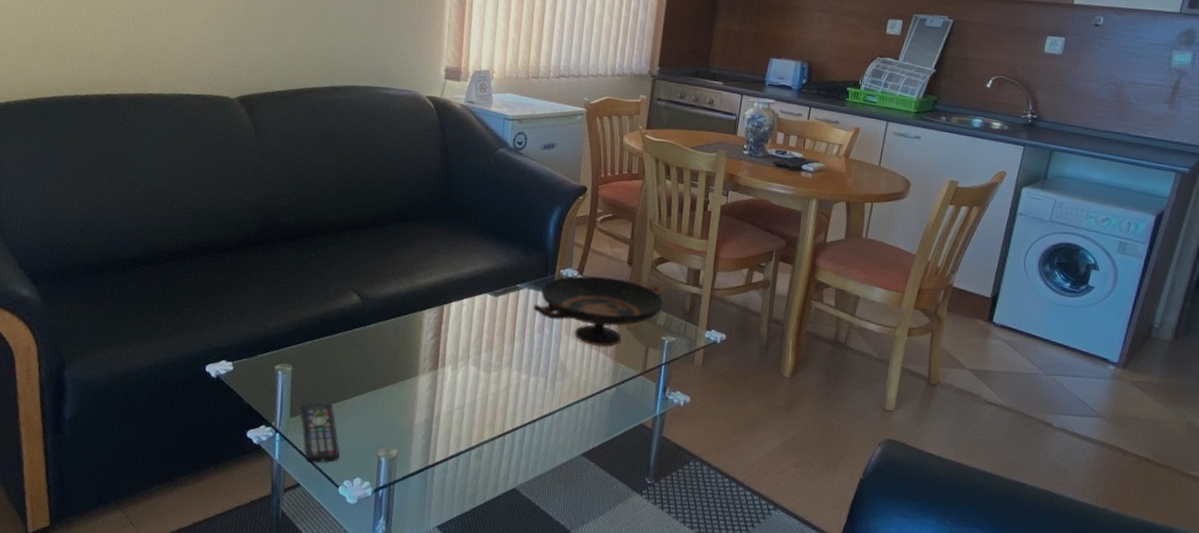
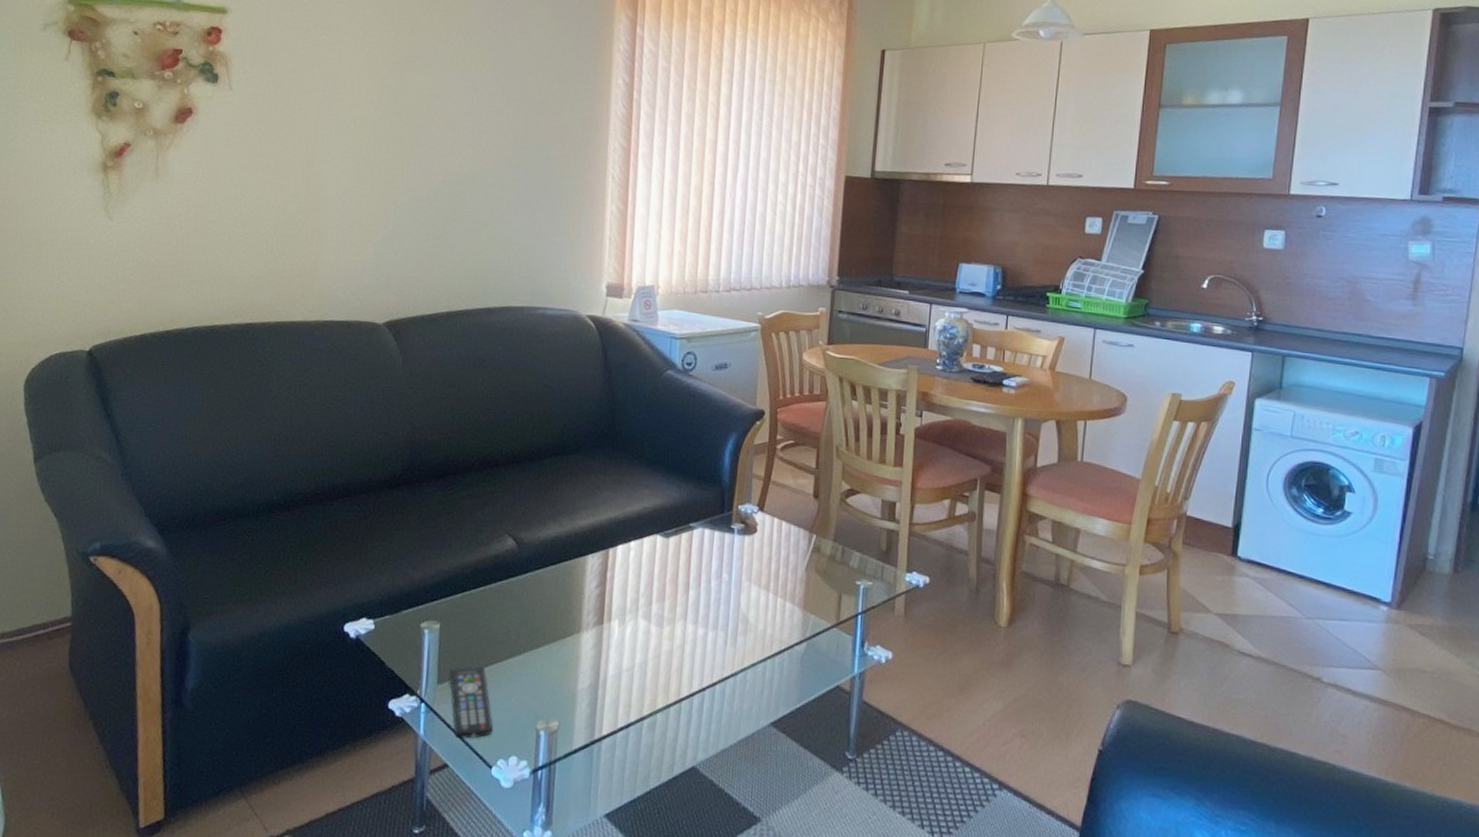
decorative bowl: present [533,275,664,347] -> none [709,511,856,595]

